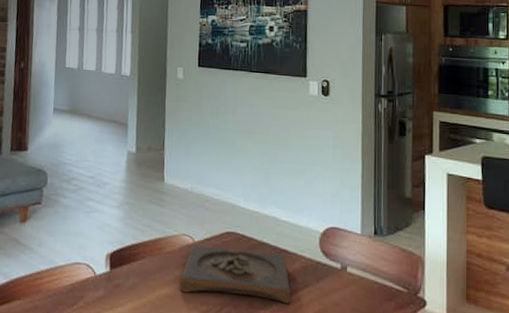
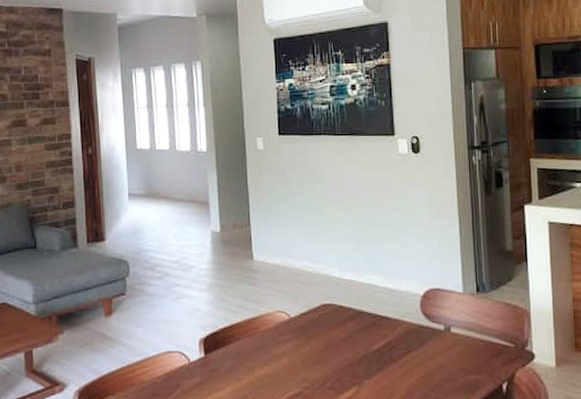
wooden tray: present [180,244,291,304] -> none [279,320,396,371]

